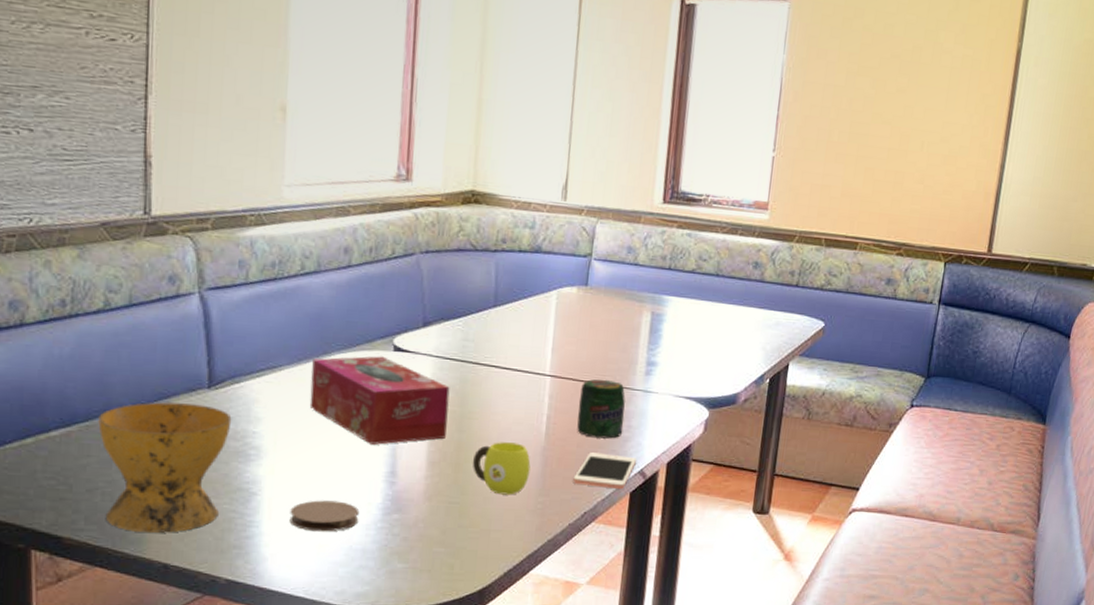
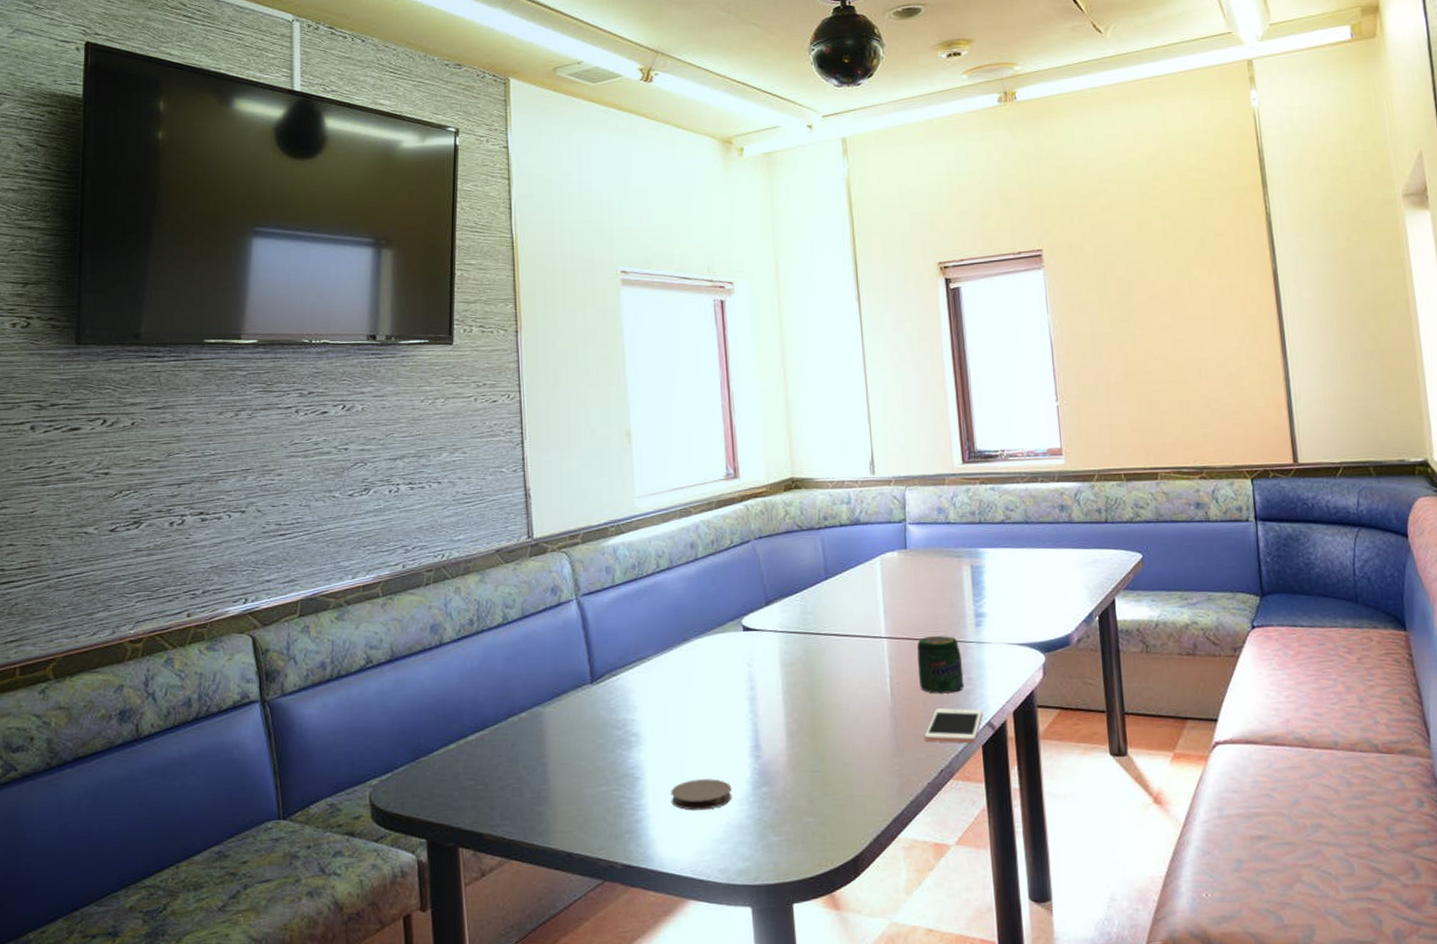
bowl: present [98,402,232,533] -> none [505,699,613,824]
tissue box: present [309,356,450,445] -> none [675,637,800,721]
cup: present [472,442,531,495] -> none [827,706,883,759]

